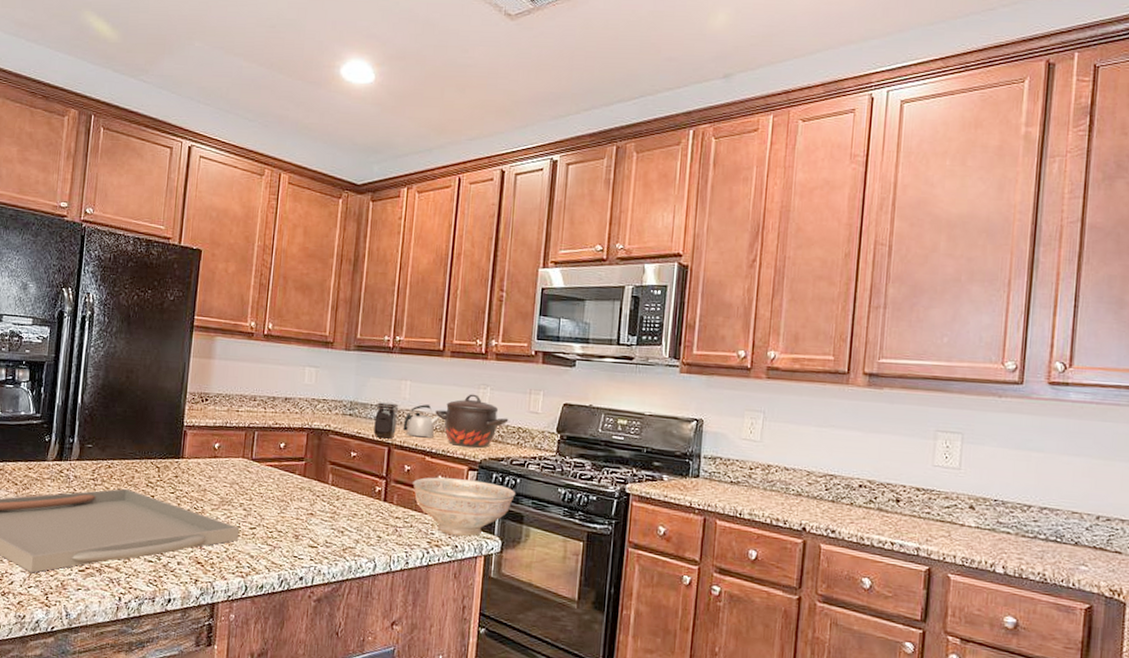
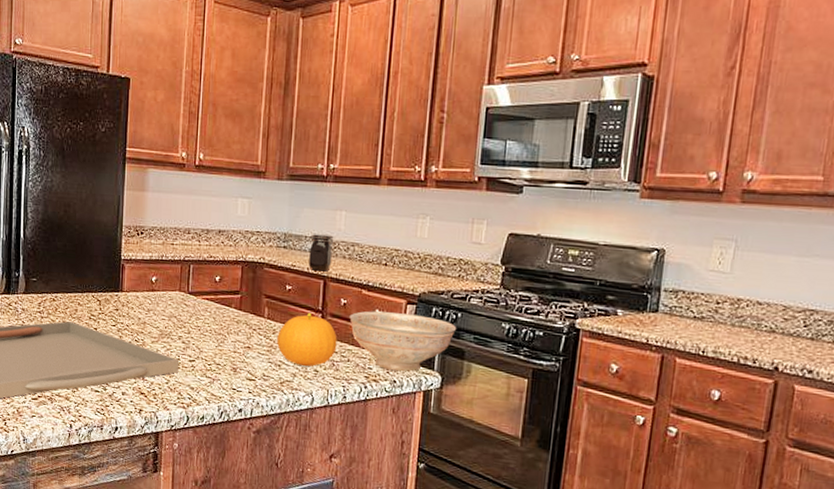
fruit: none [340,479,401,533] -> present [277,313,337,367]
kettle: present [402,404,440,438] -> none [338,236,377,271]
cooking pot: present [435,394,509,448] -> none [372,224,450,281]

